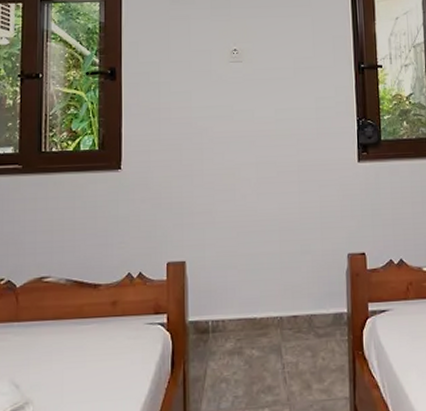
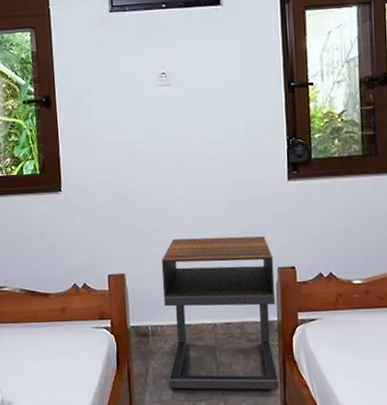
nightstand: none [226,220,349,395] -> present [162,236,279,390]

